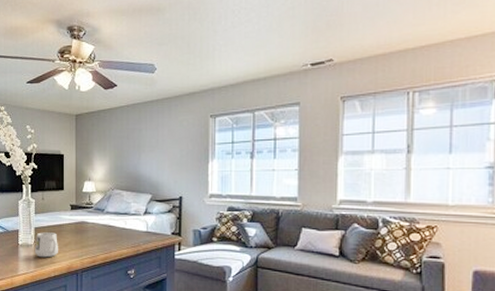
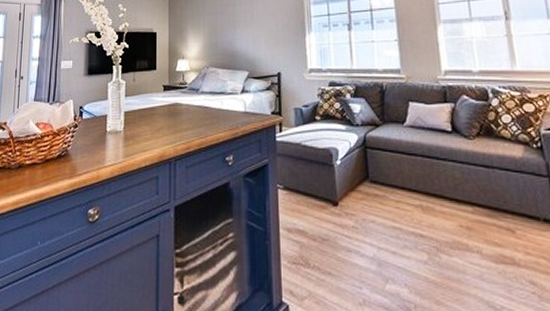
mug: present [34,232,58,258] -> none [123,117,150,145]

